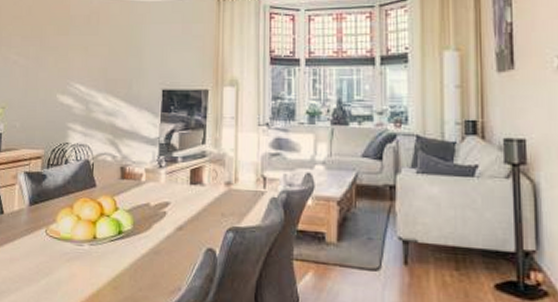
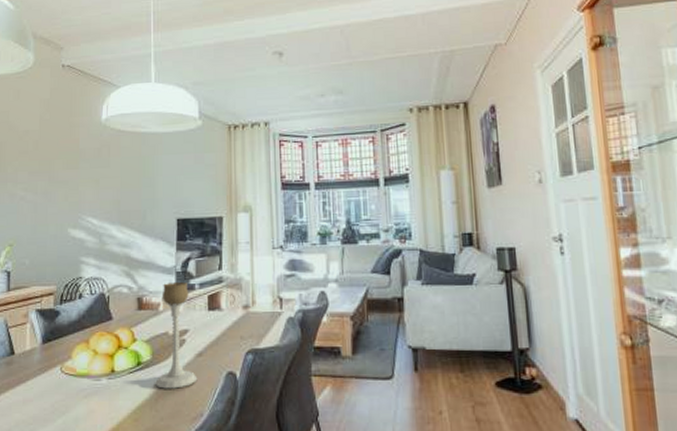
candle holder: none [135,153,177,261] -> present [155,281,198,389]

